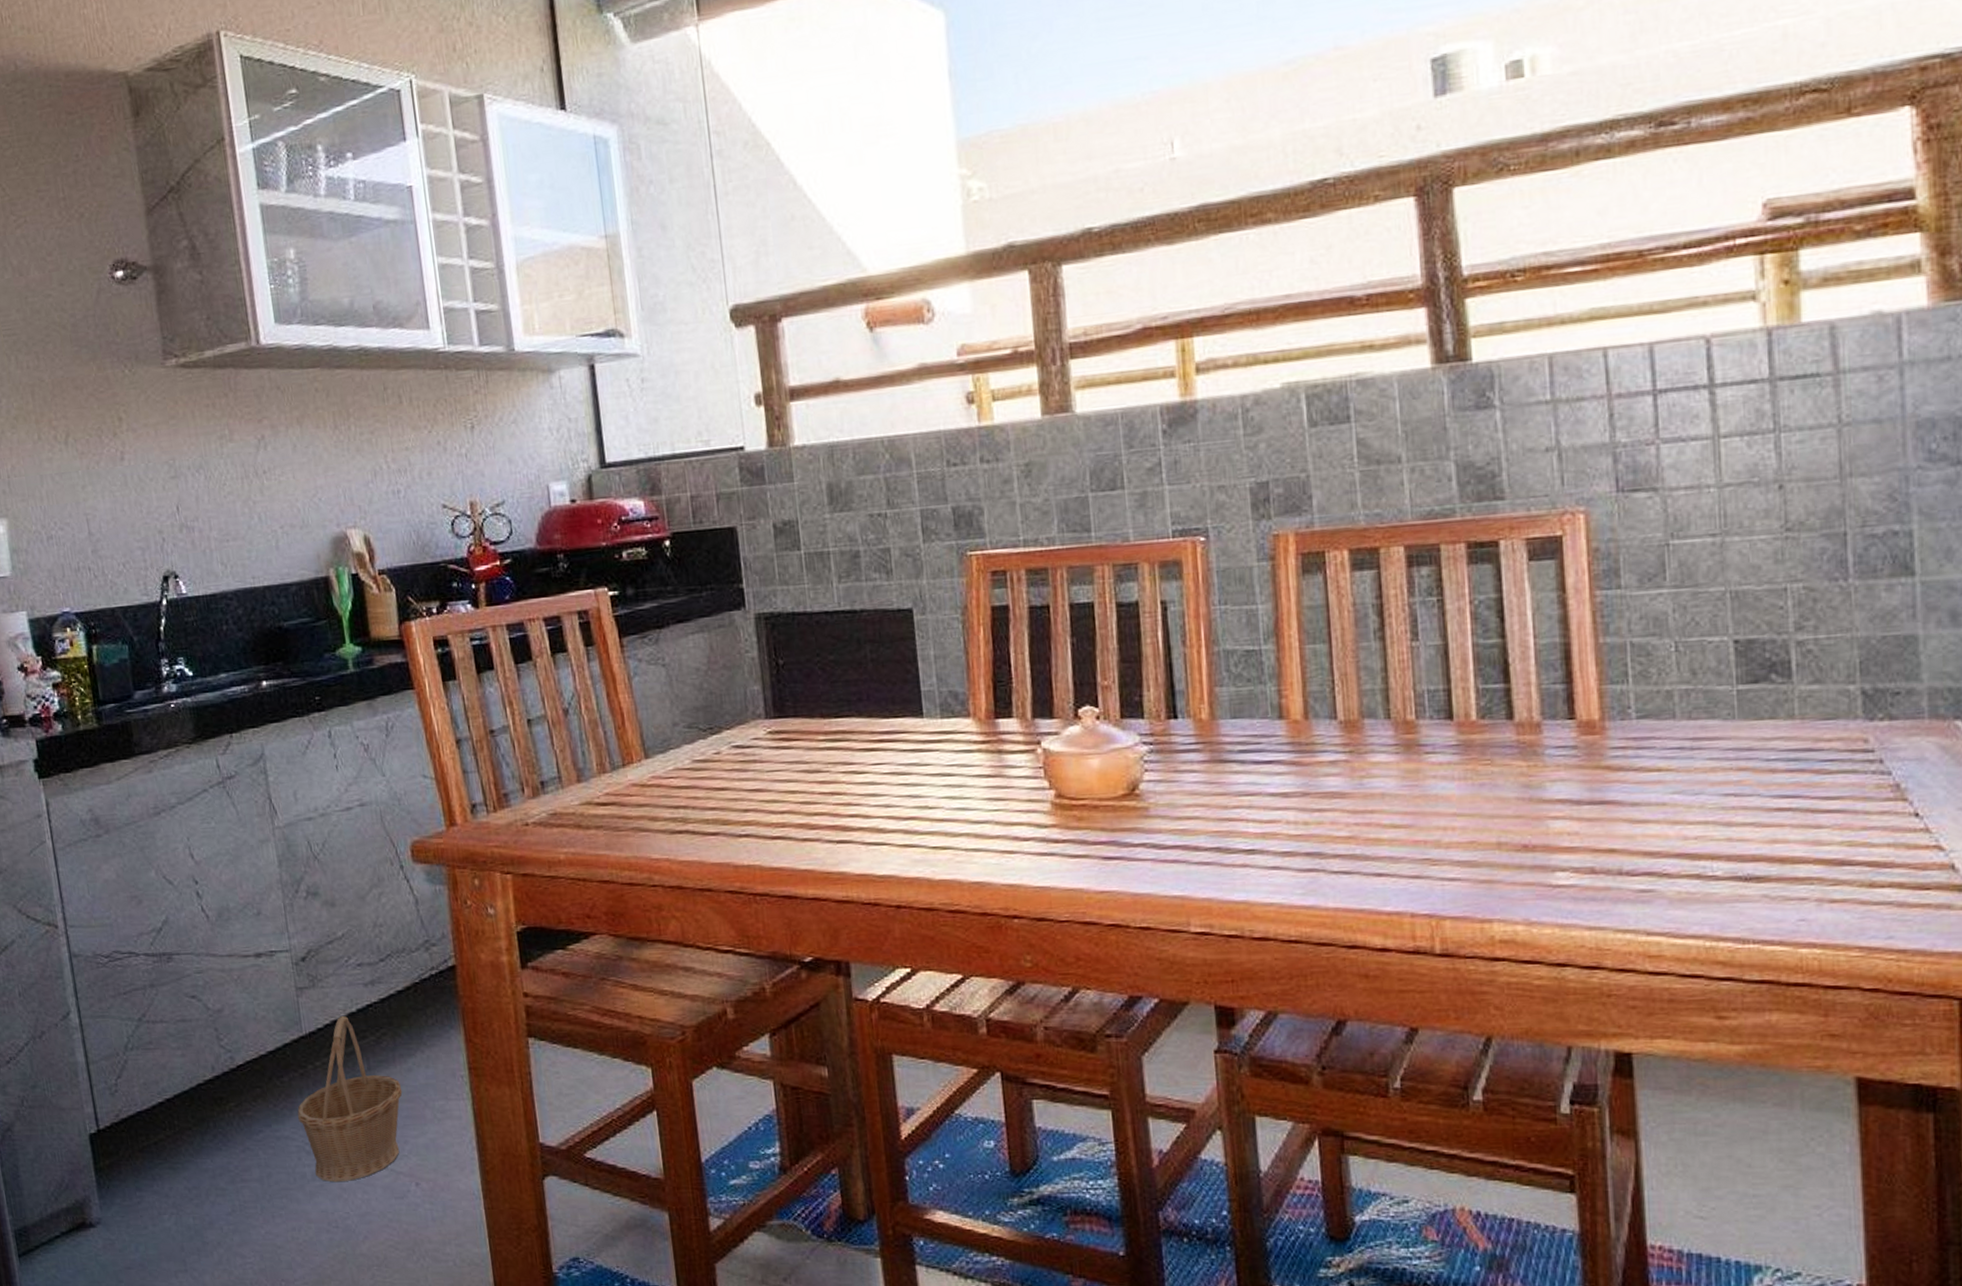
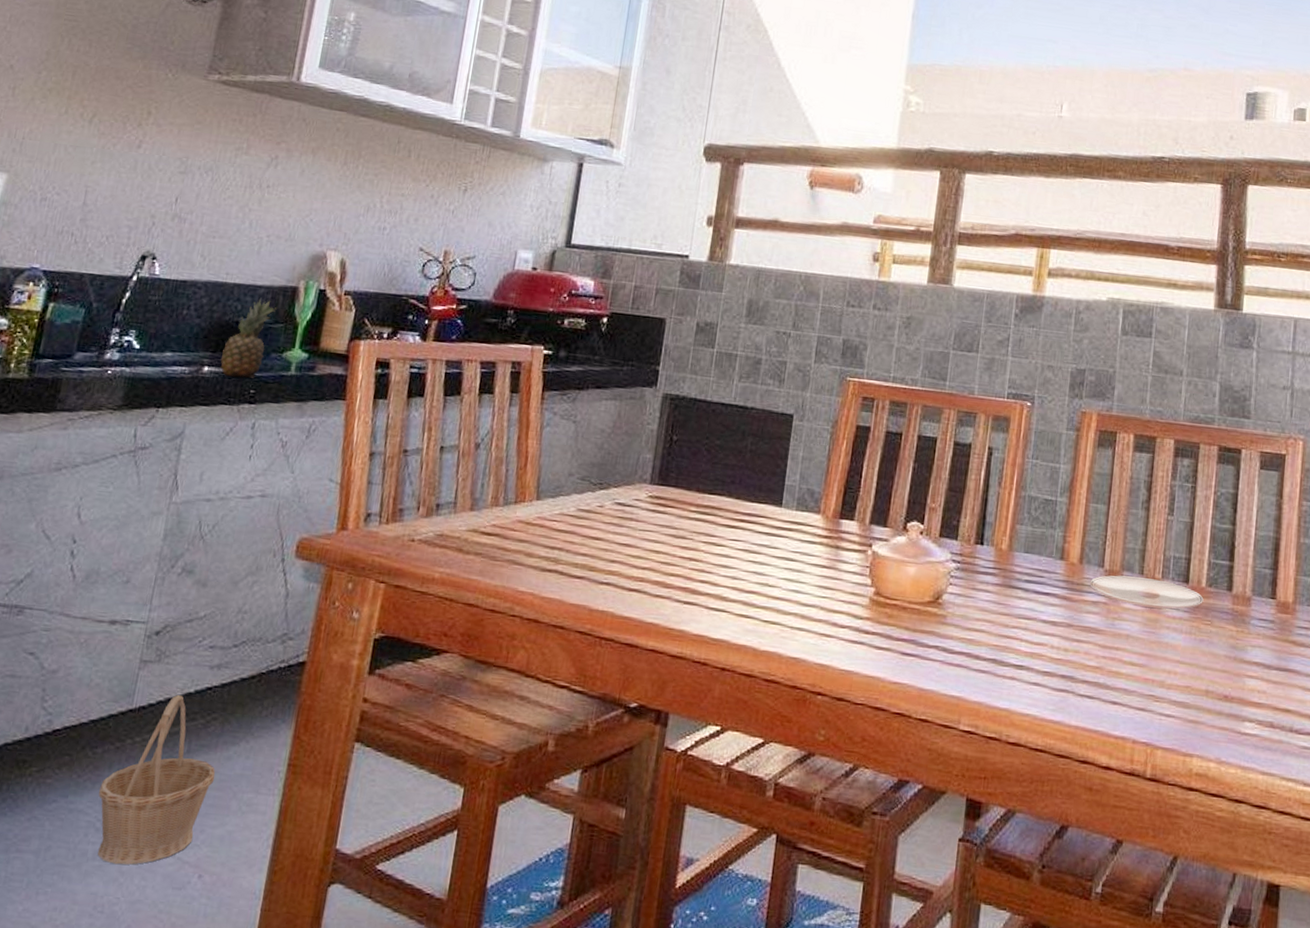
fruit: none [275,597,318,688] -> present [220,298,277,379]
plate: none [1322,721,1477,759] -> present [1090,575,1204,610]

